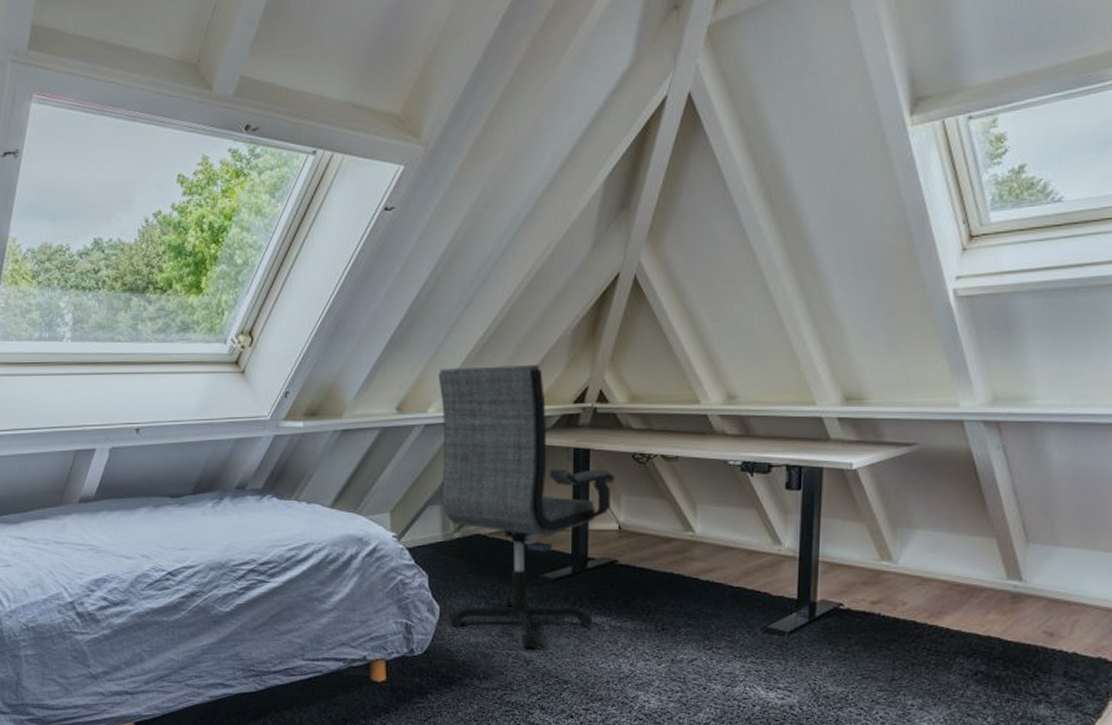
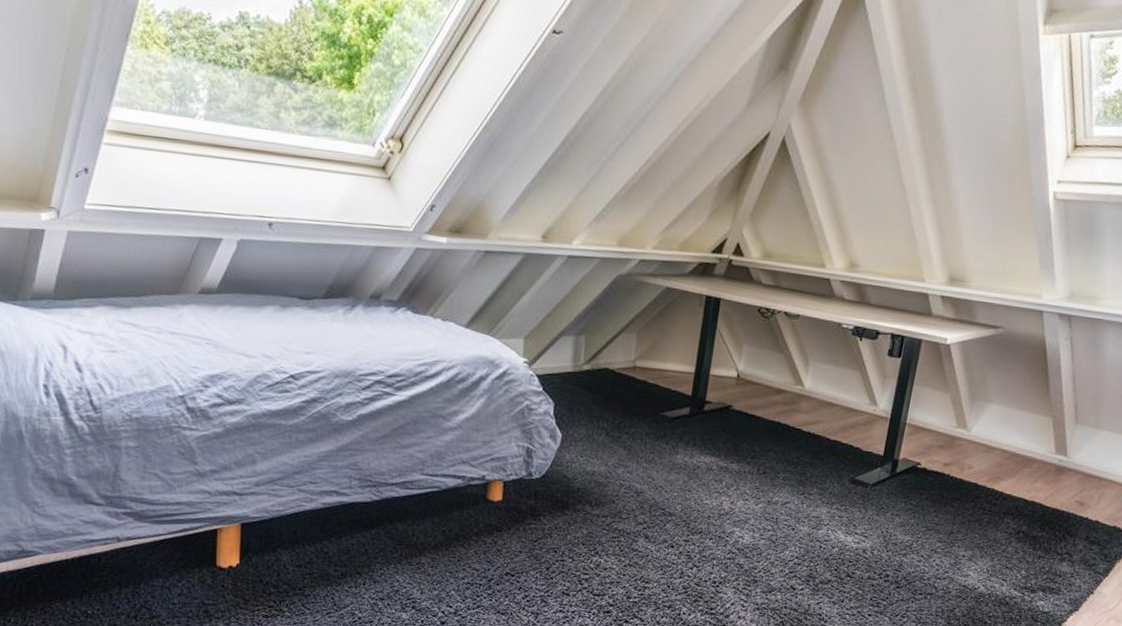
office chair: present [438,365,615,648] -> none [570,202,740,480]

